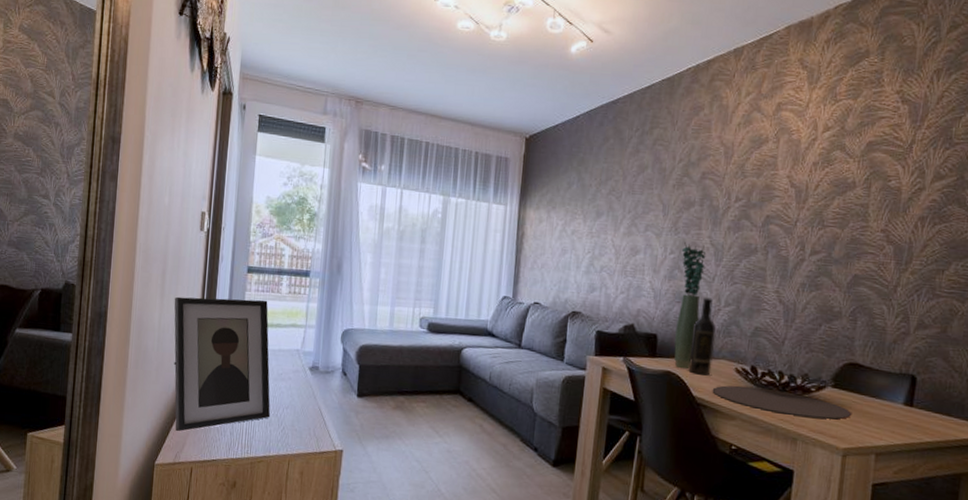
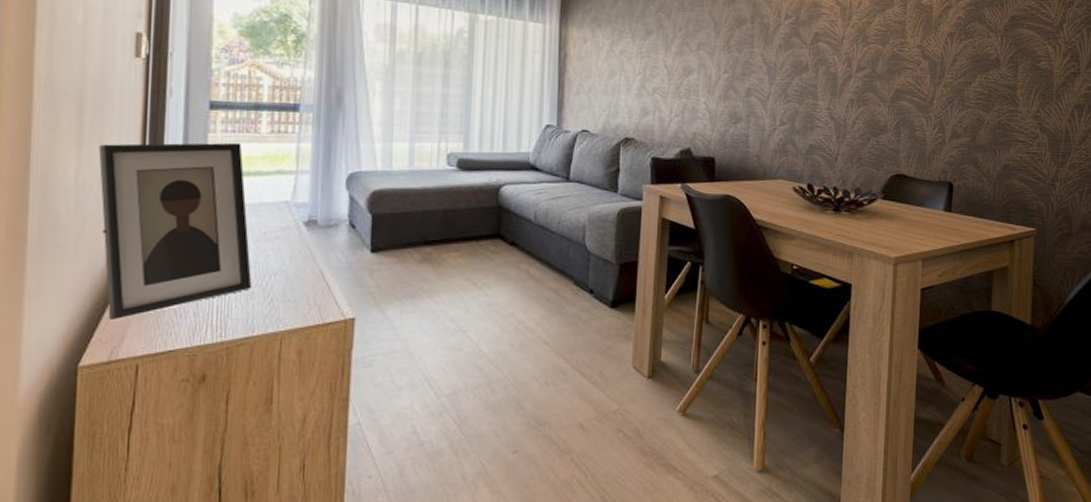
vase: present [674,242,707,370] -> none [732,61,760,192]
wine bottle: present [688,297,716,376] -> none [747,117,772,197]
placemat: present [712,385,853,420] -> none [772,204,901,231]

